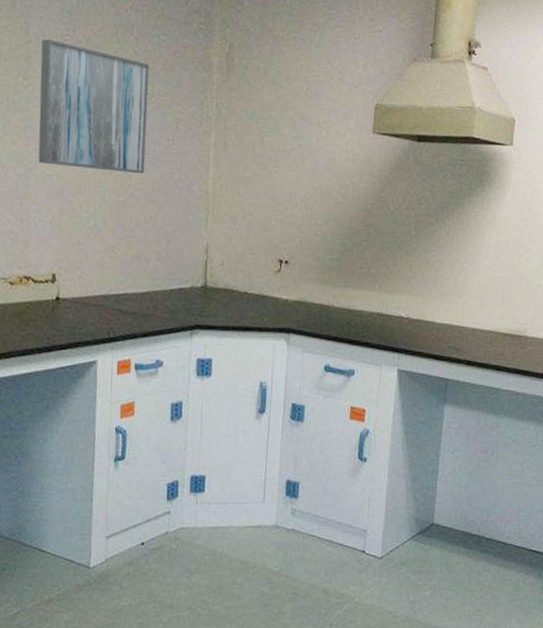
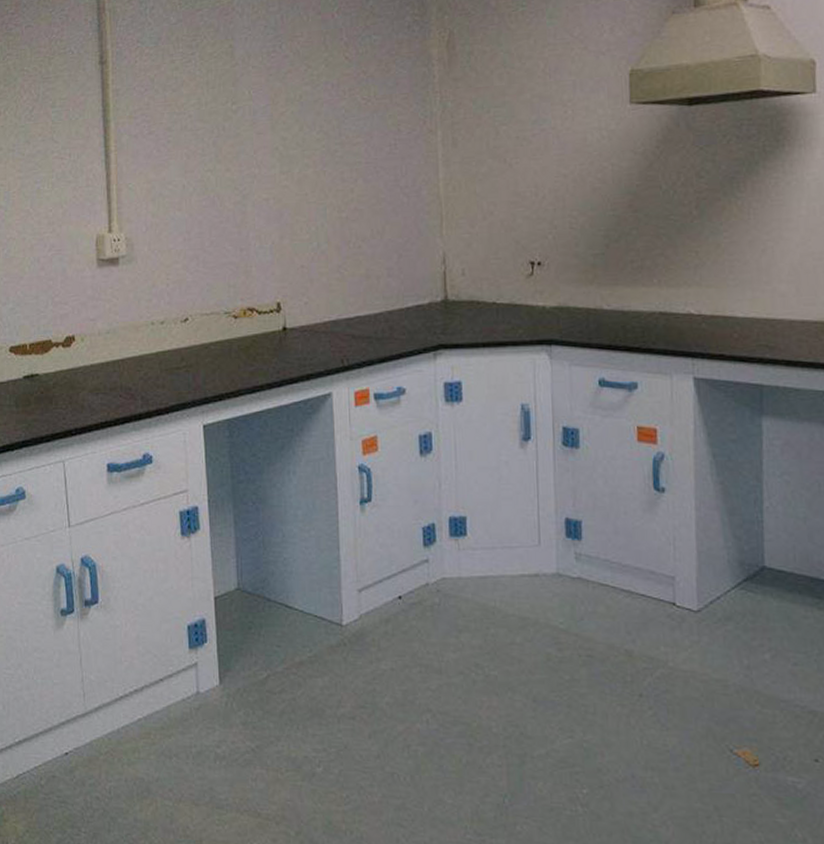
wall art: present [38,38,150,174] -> none [248,58,367,188]

